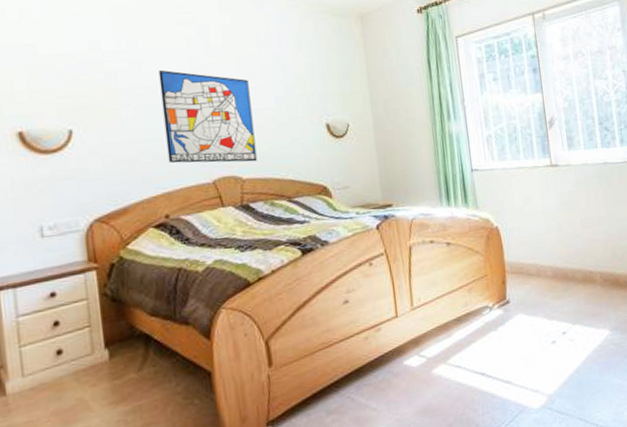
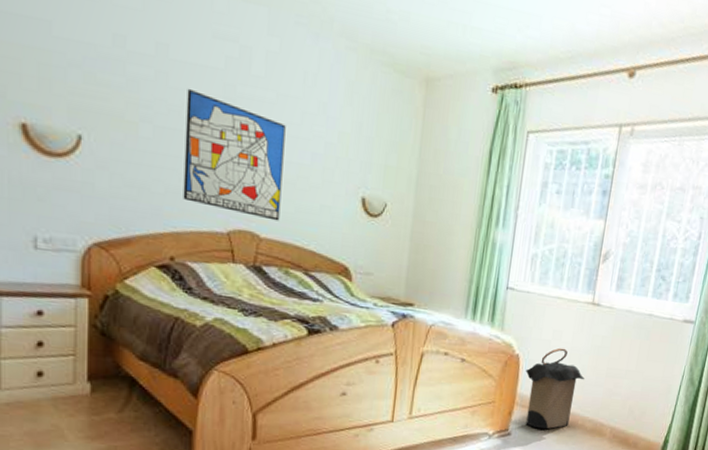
laundry hamper: none [507,211,563,290] -> present [525,348,584,429]

